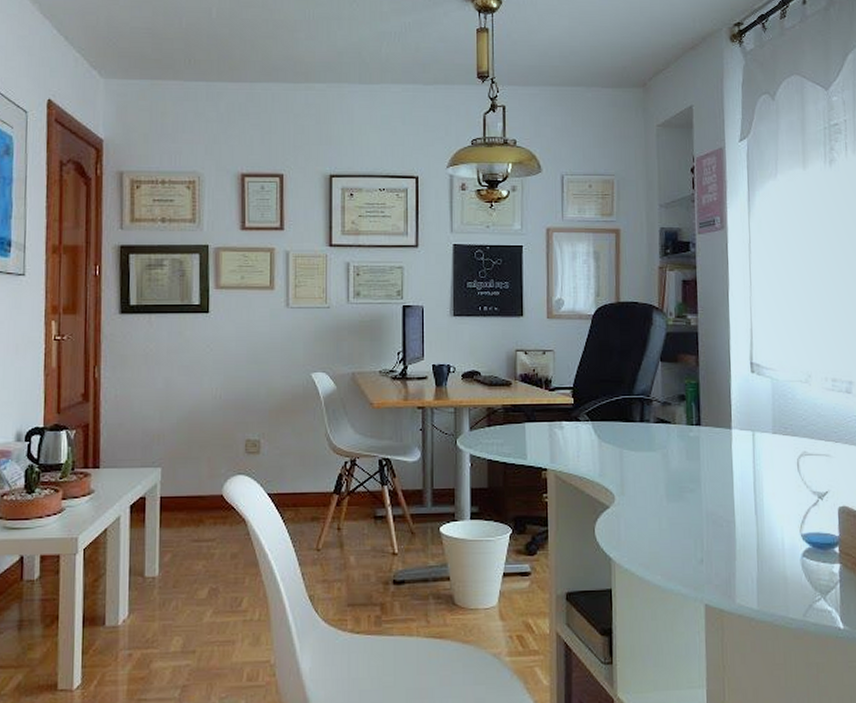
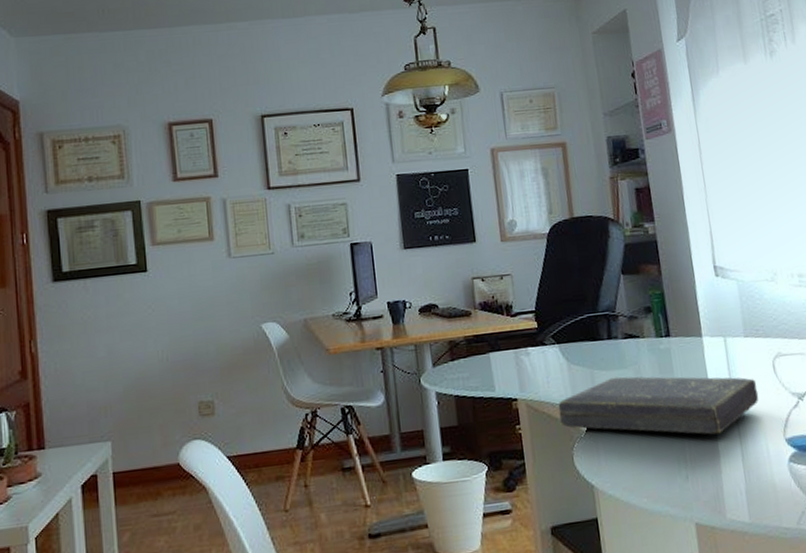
book: none [585,458,780,523] -> present [558,376,759,435]

